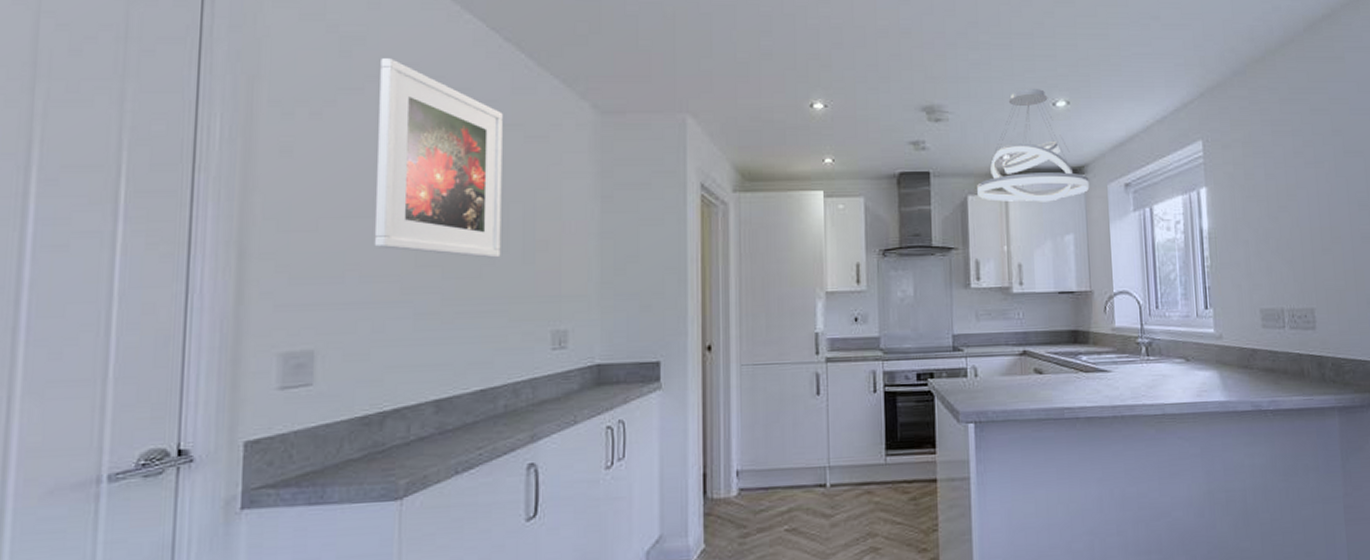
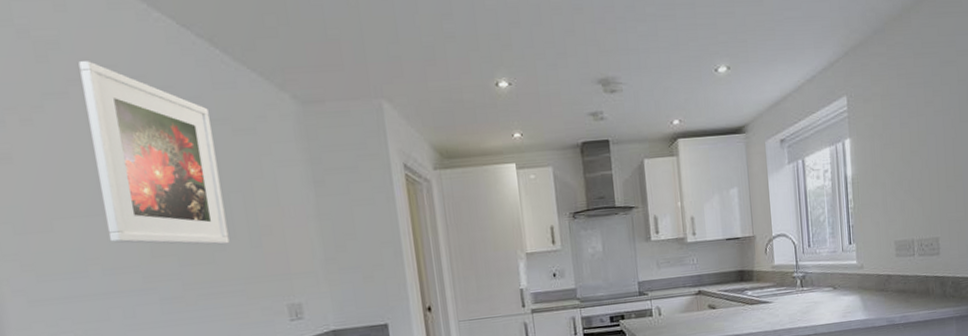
pendant light: present [977,89,1090,202] -> none [651,56,750,163]

